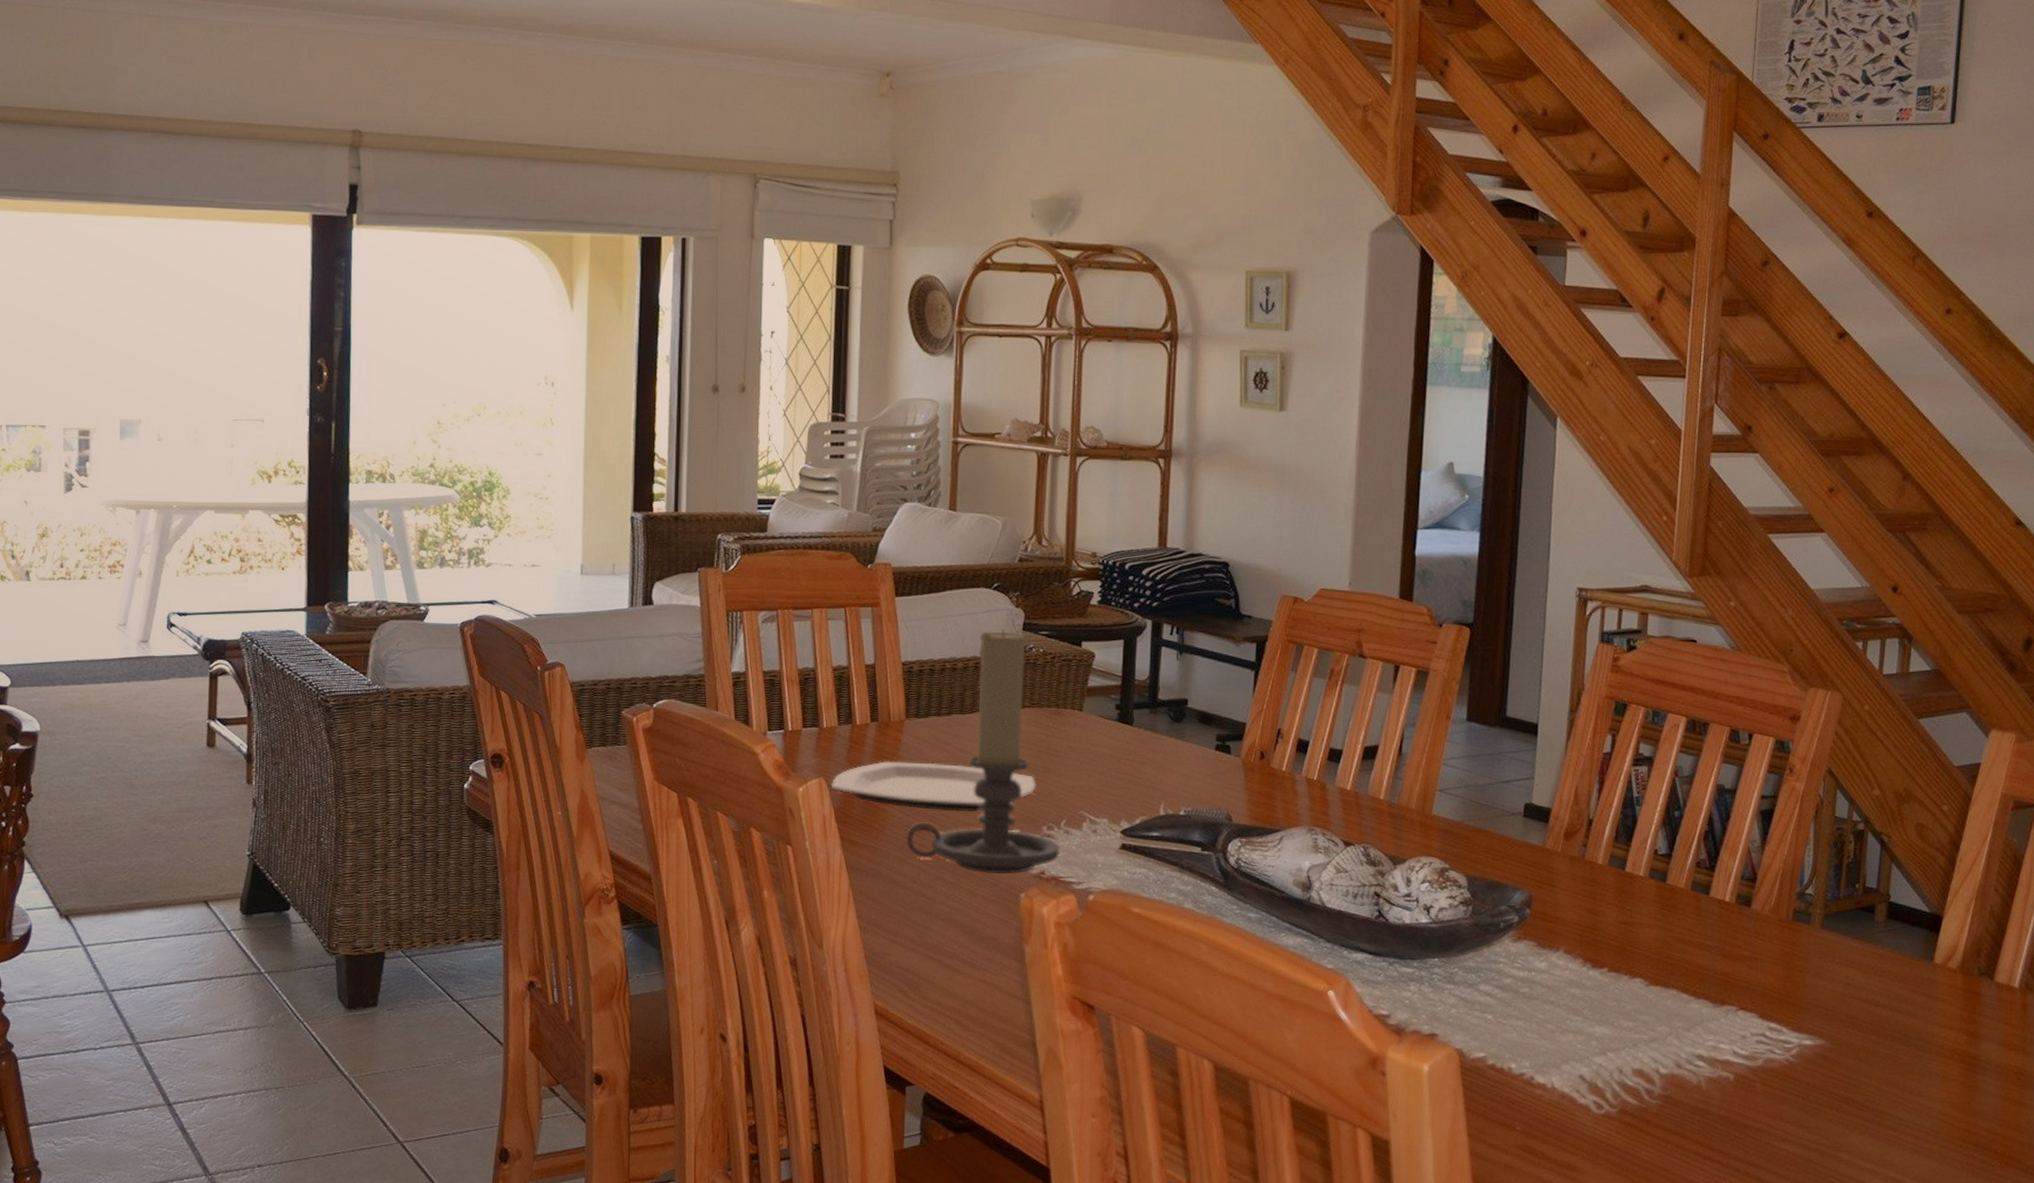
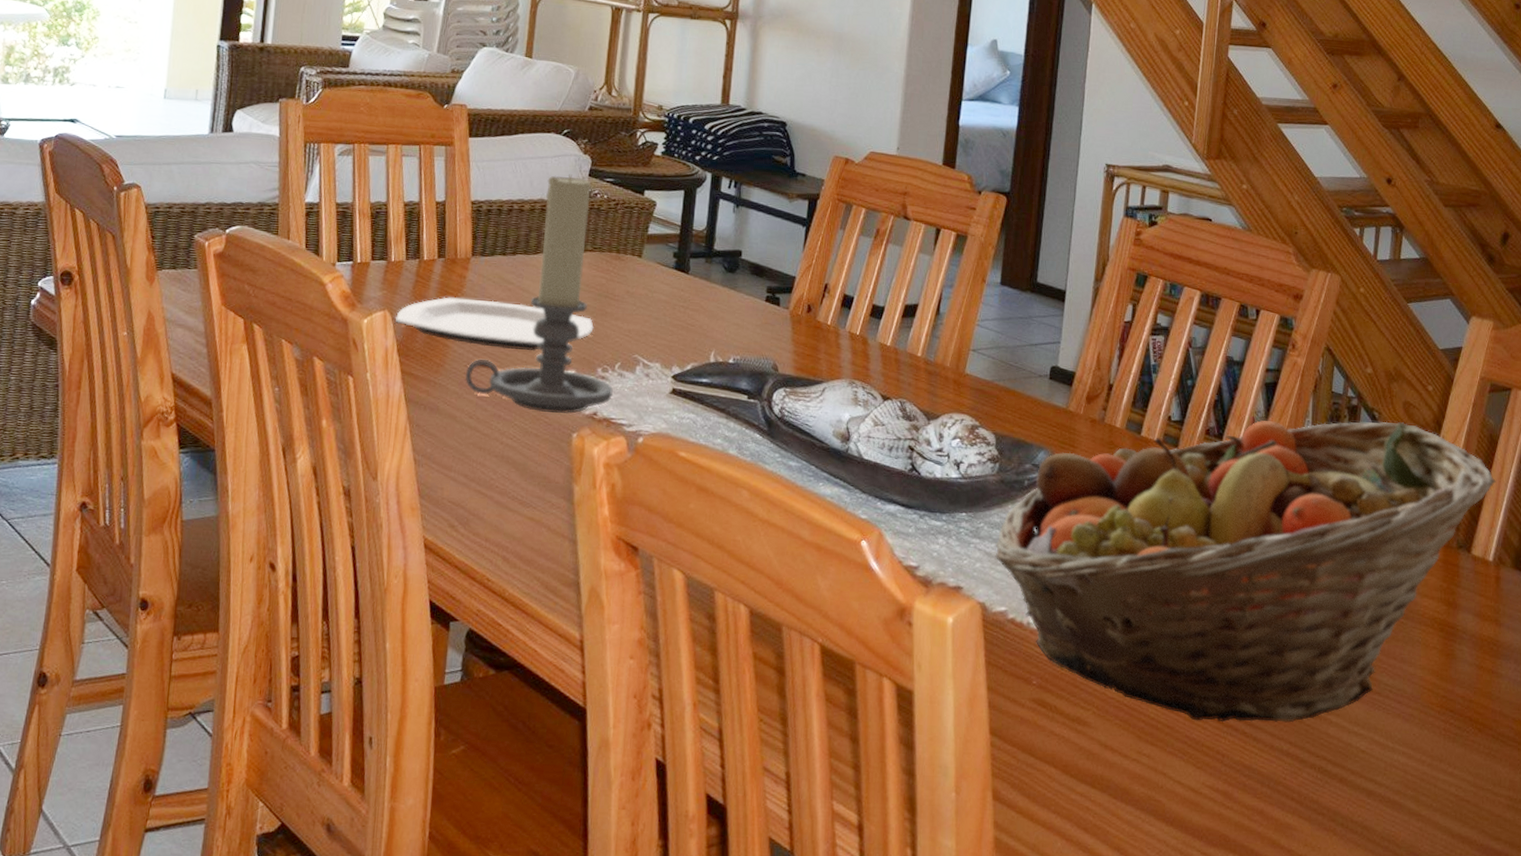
fruit basket: none [1471,845,2021,1163] -> present [995,420,1496,723]

